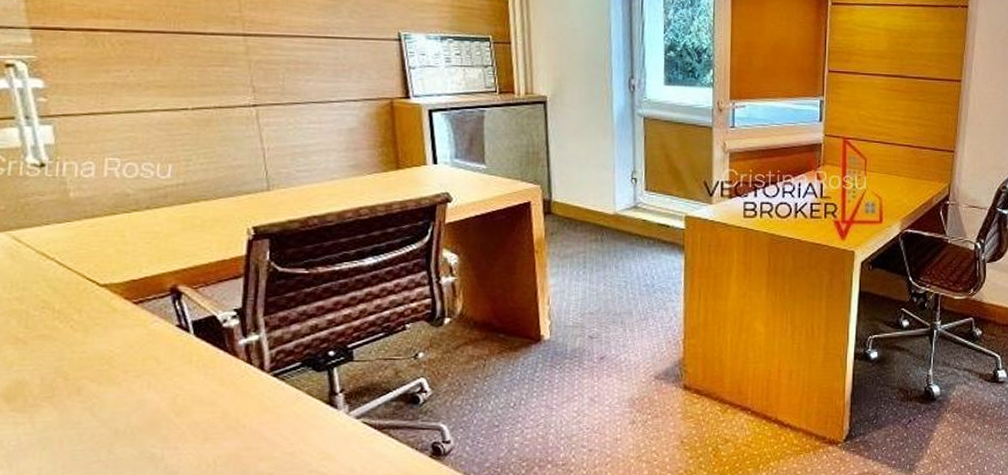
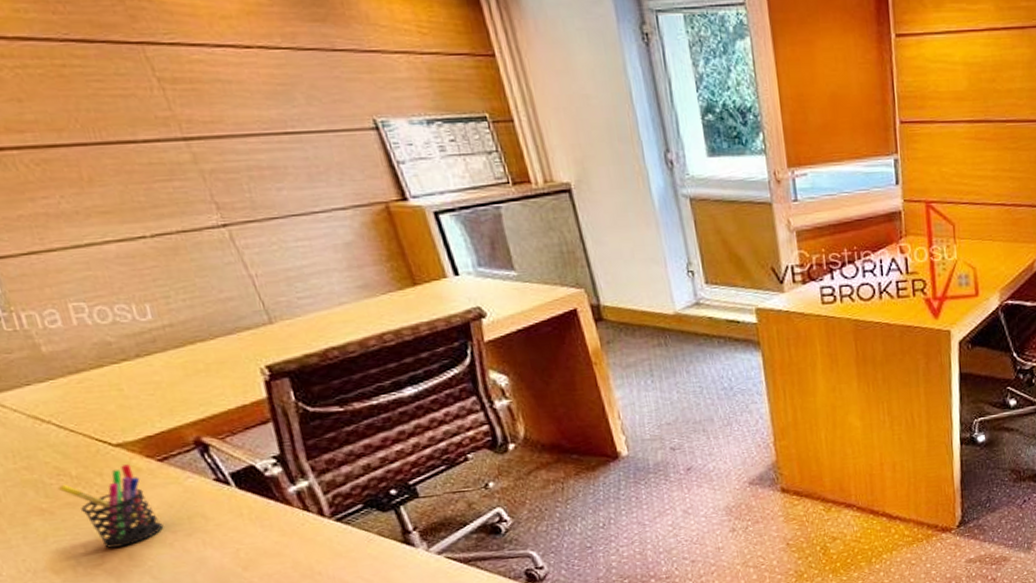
pen holder: none [38,304,119,382] -> present [57,464,164,548]

